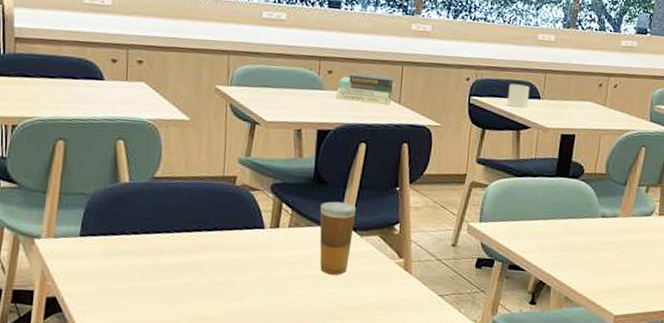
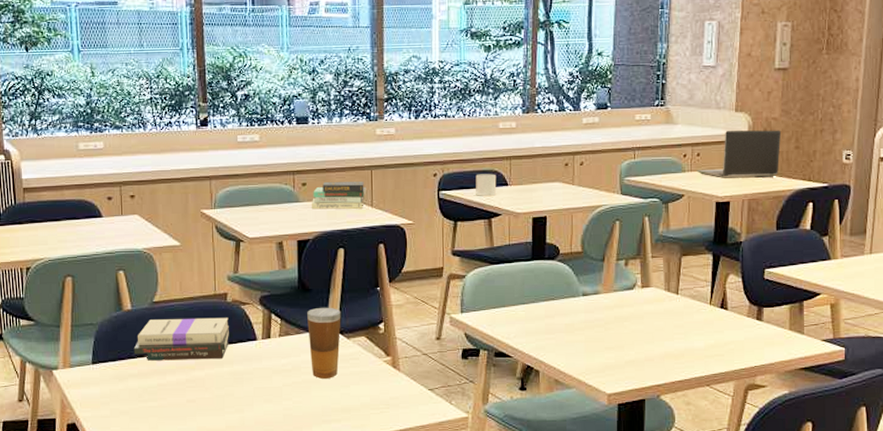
books: none [128,196,236,244] -> present [133,317,229,361]

